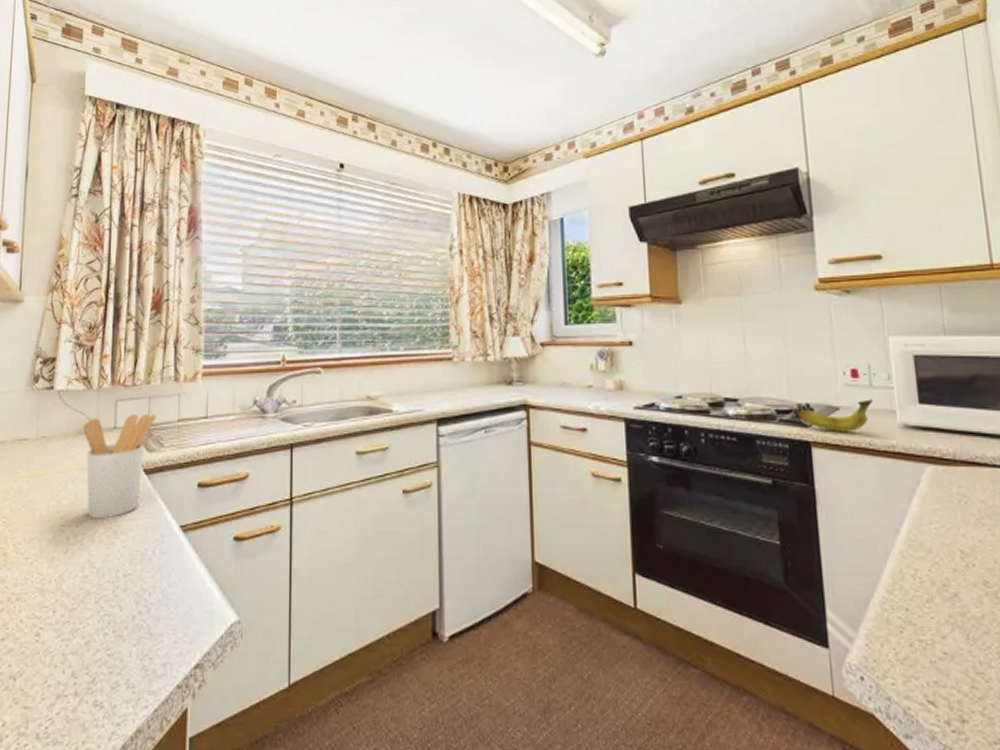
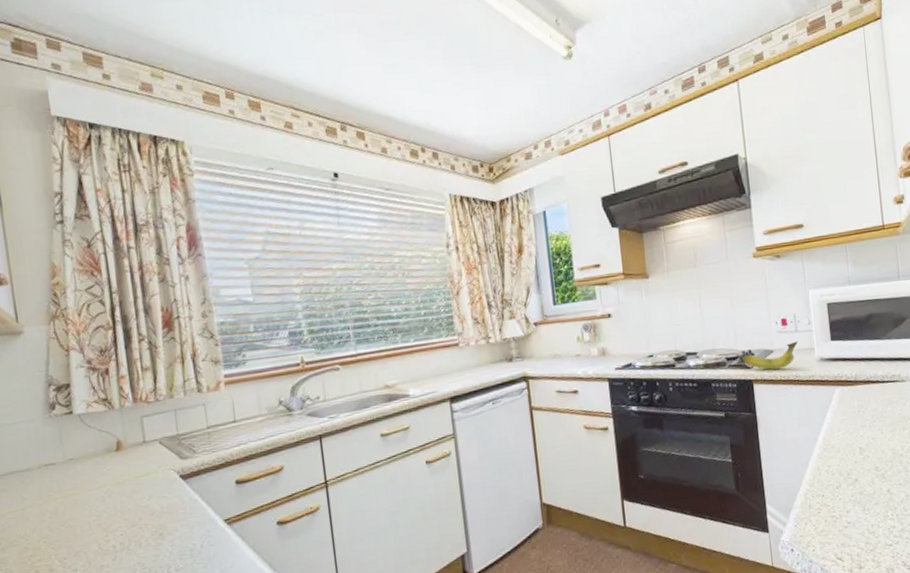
utensil holder: present [83,414,157,519] -> none [111,425,186,526]

